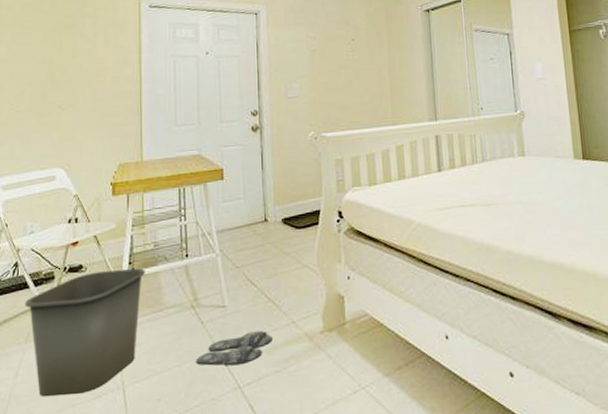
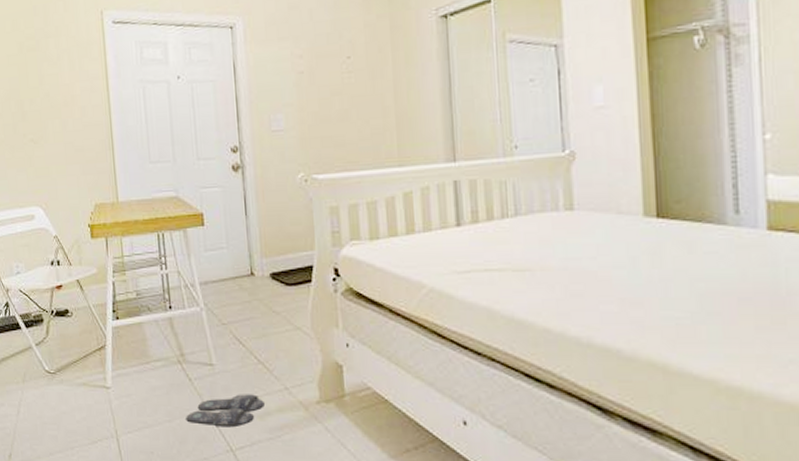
waste bin: present [25,268,145,396] -> none [19,318,130,437]

